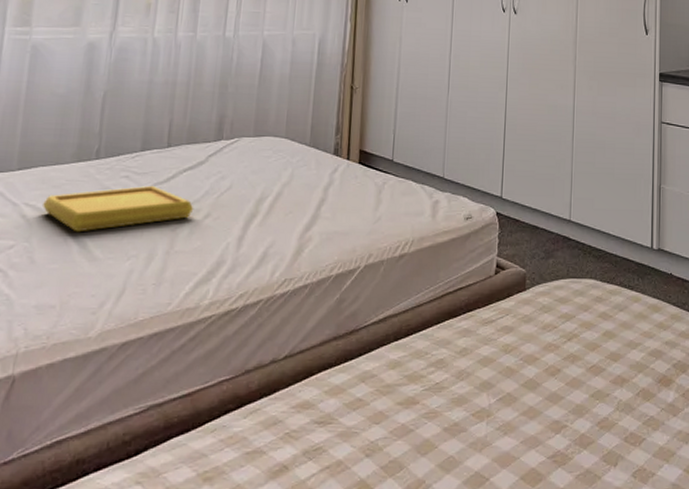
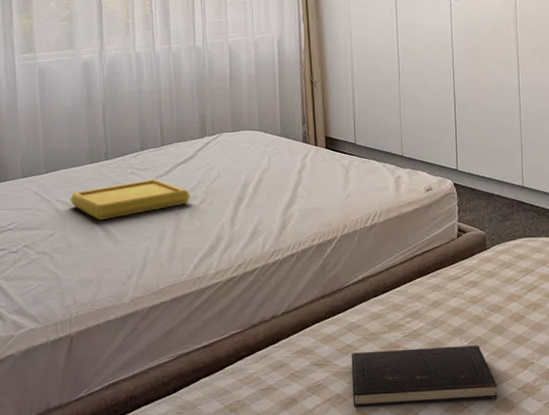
hardcover book: none [355,402,525,479] -> present [351,344,498,408]

